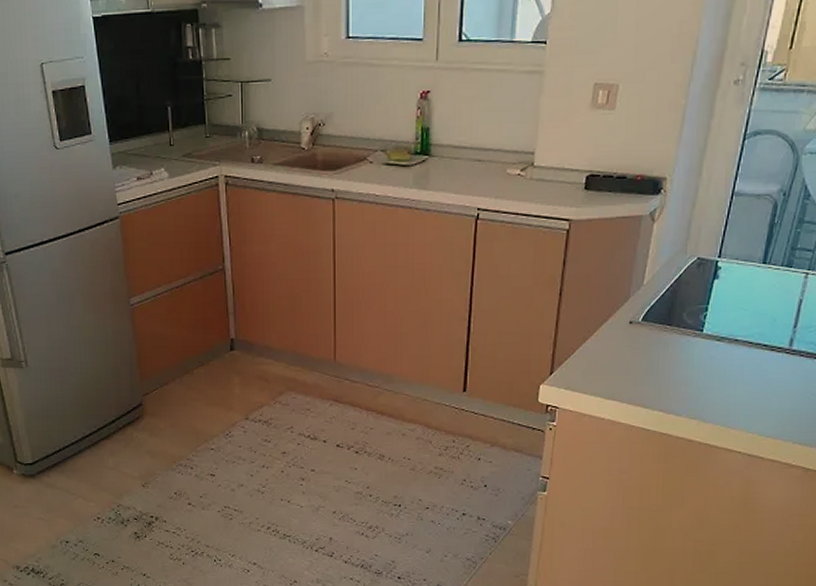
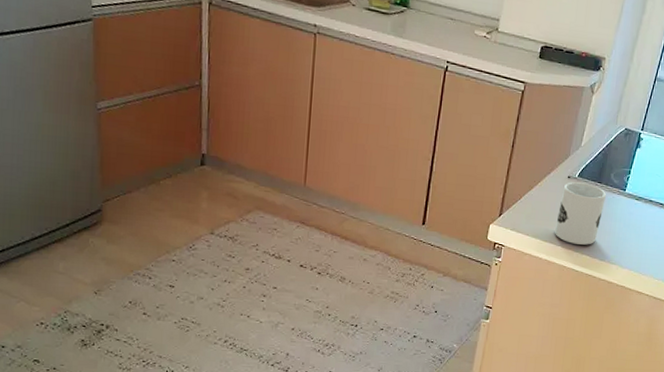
mug: none [617,327,680,399] -> present [554,182,607,245]

